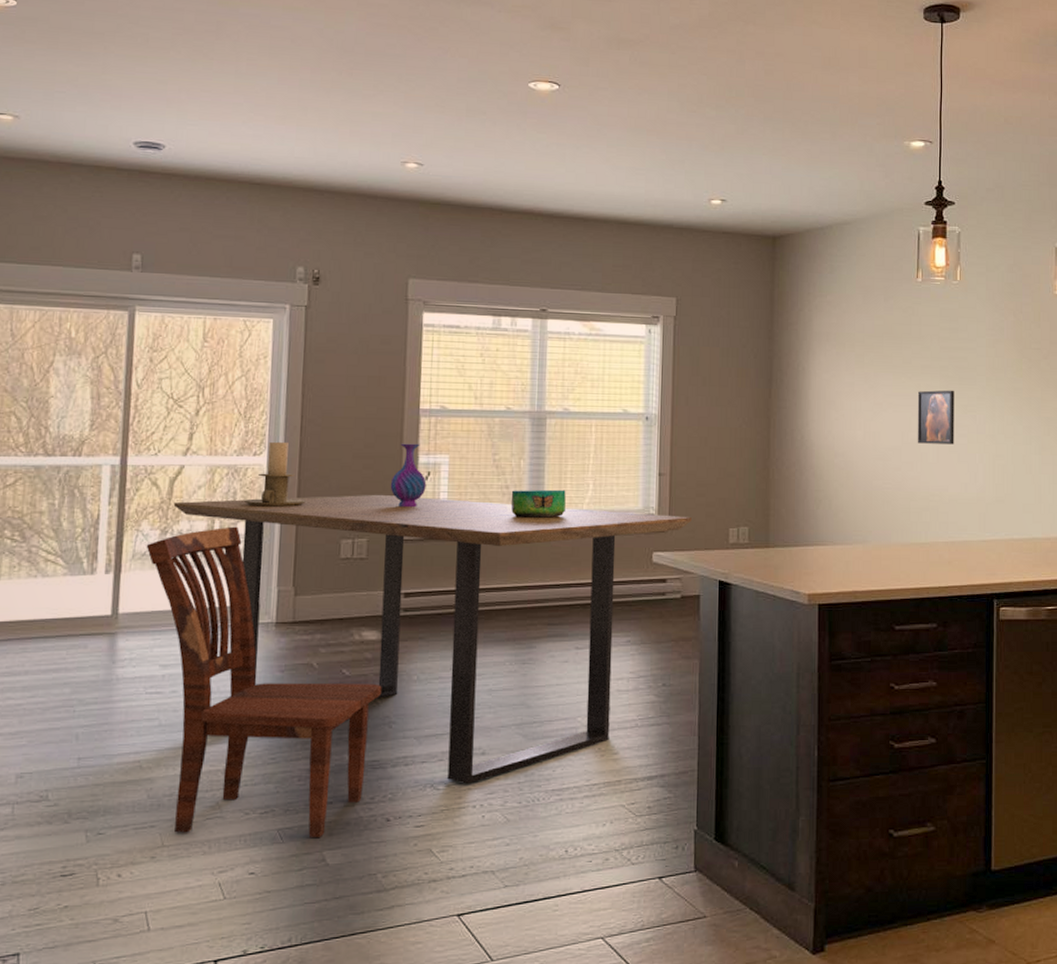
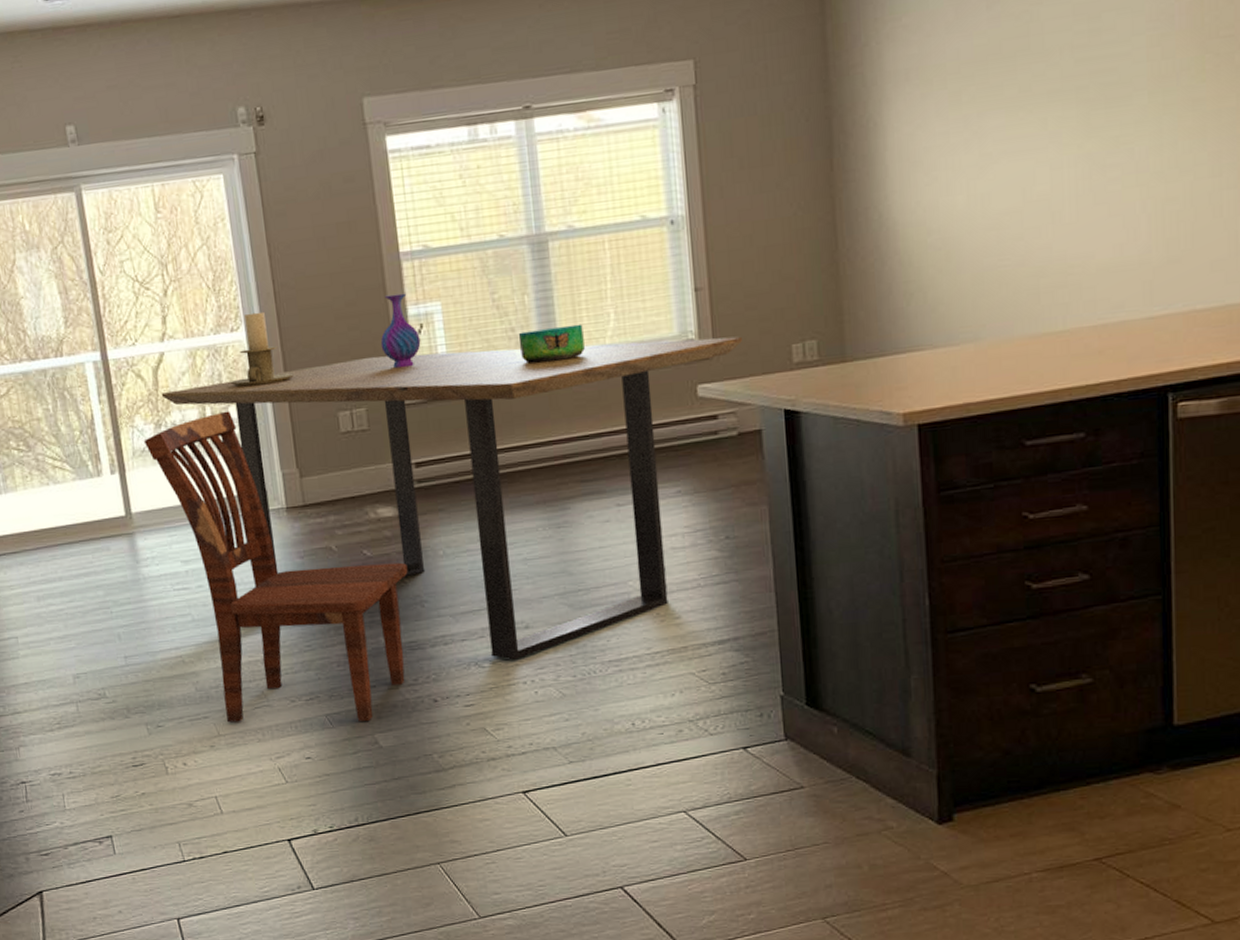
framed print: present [917,390,955,444] -> none [1043,117,1102,200]

